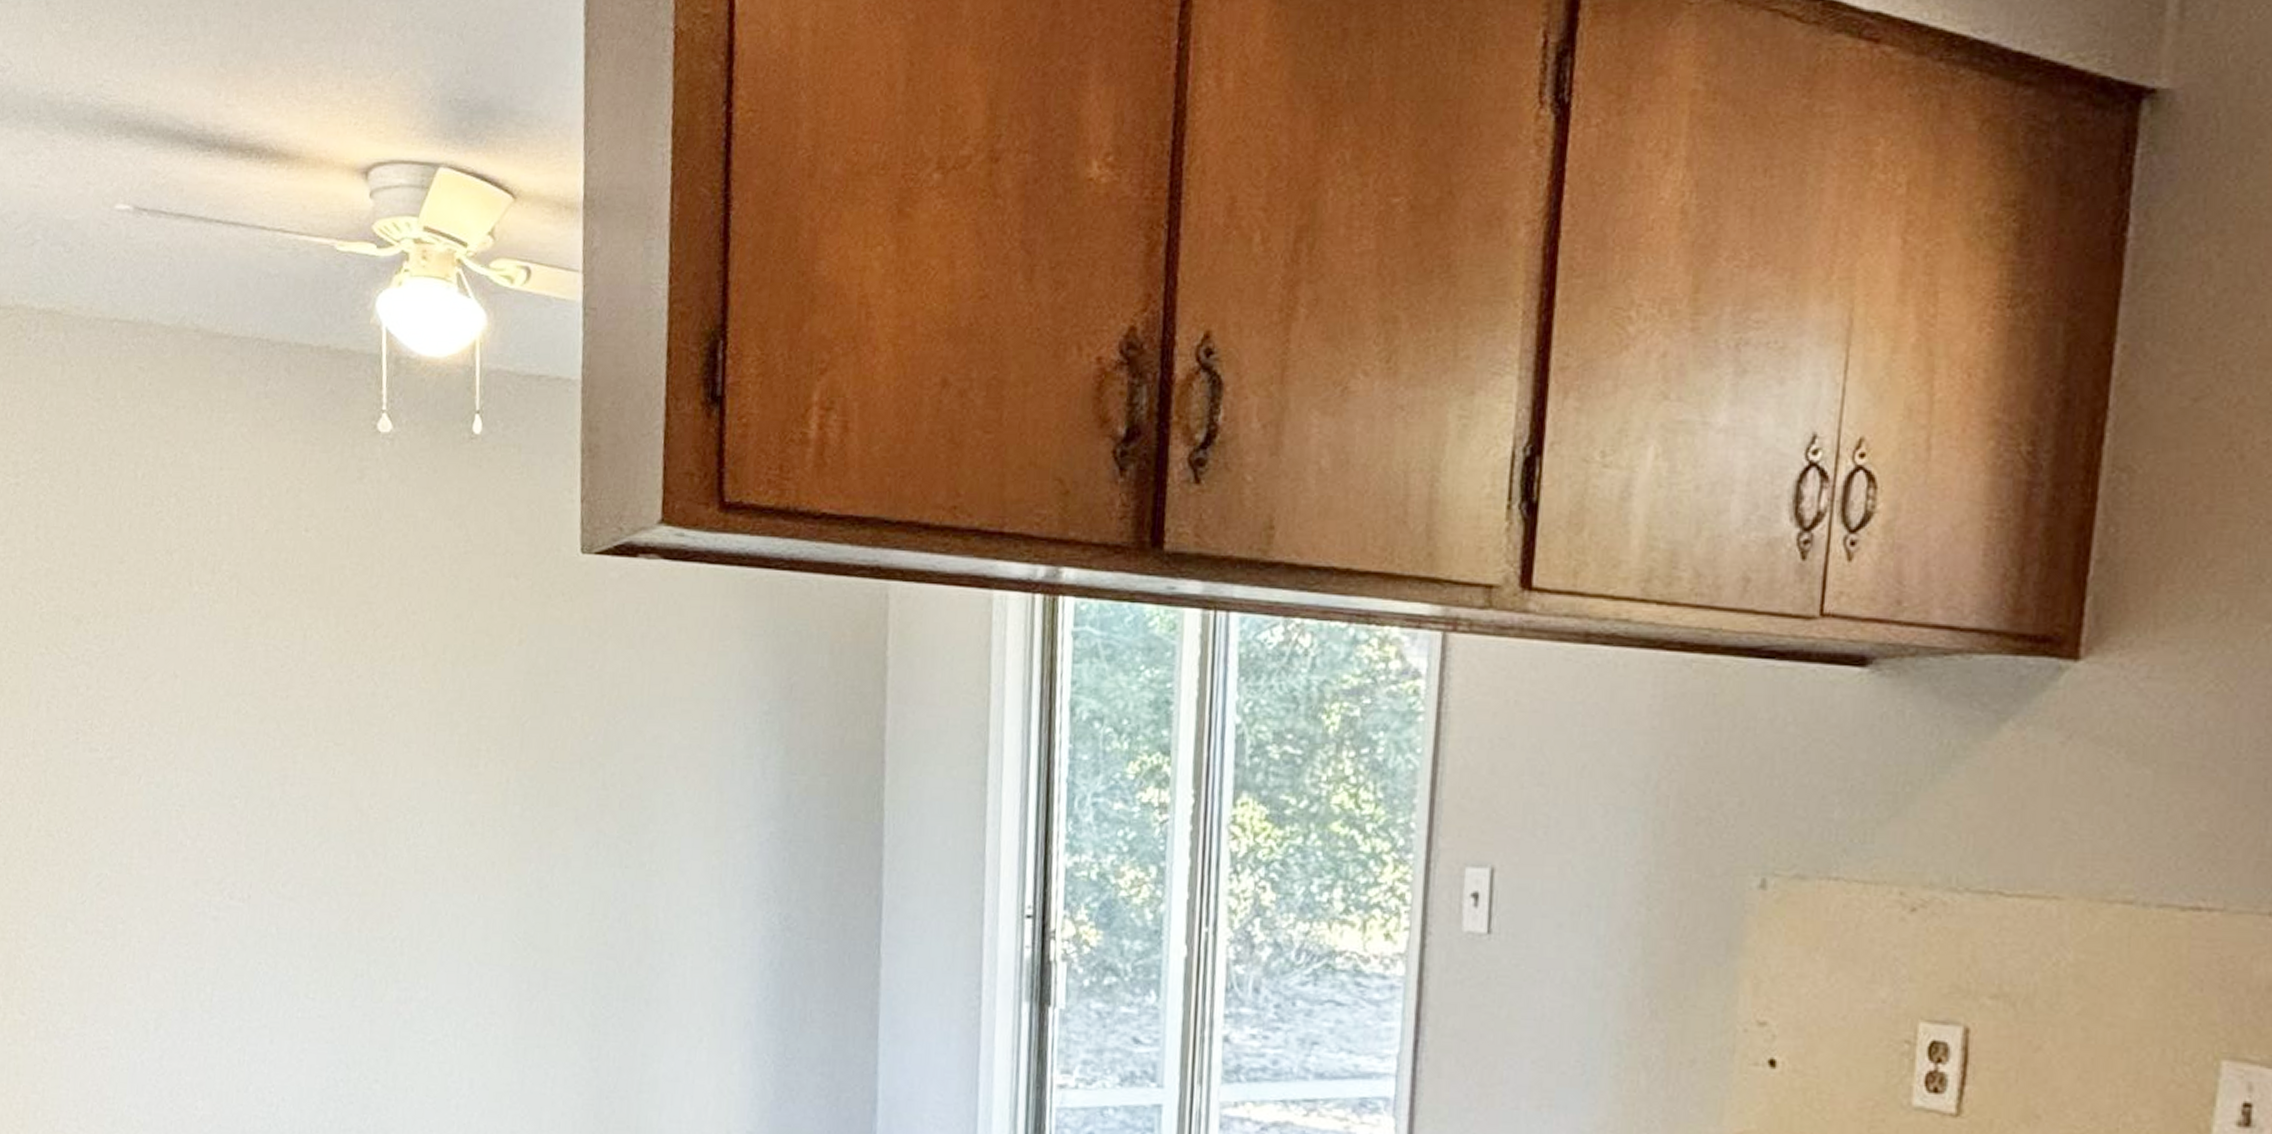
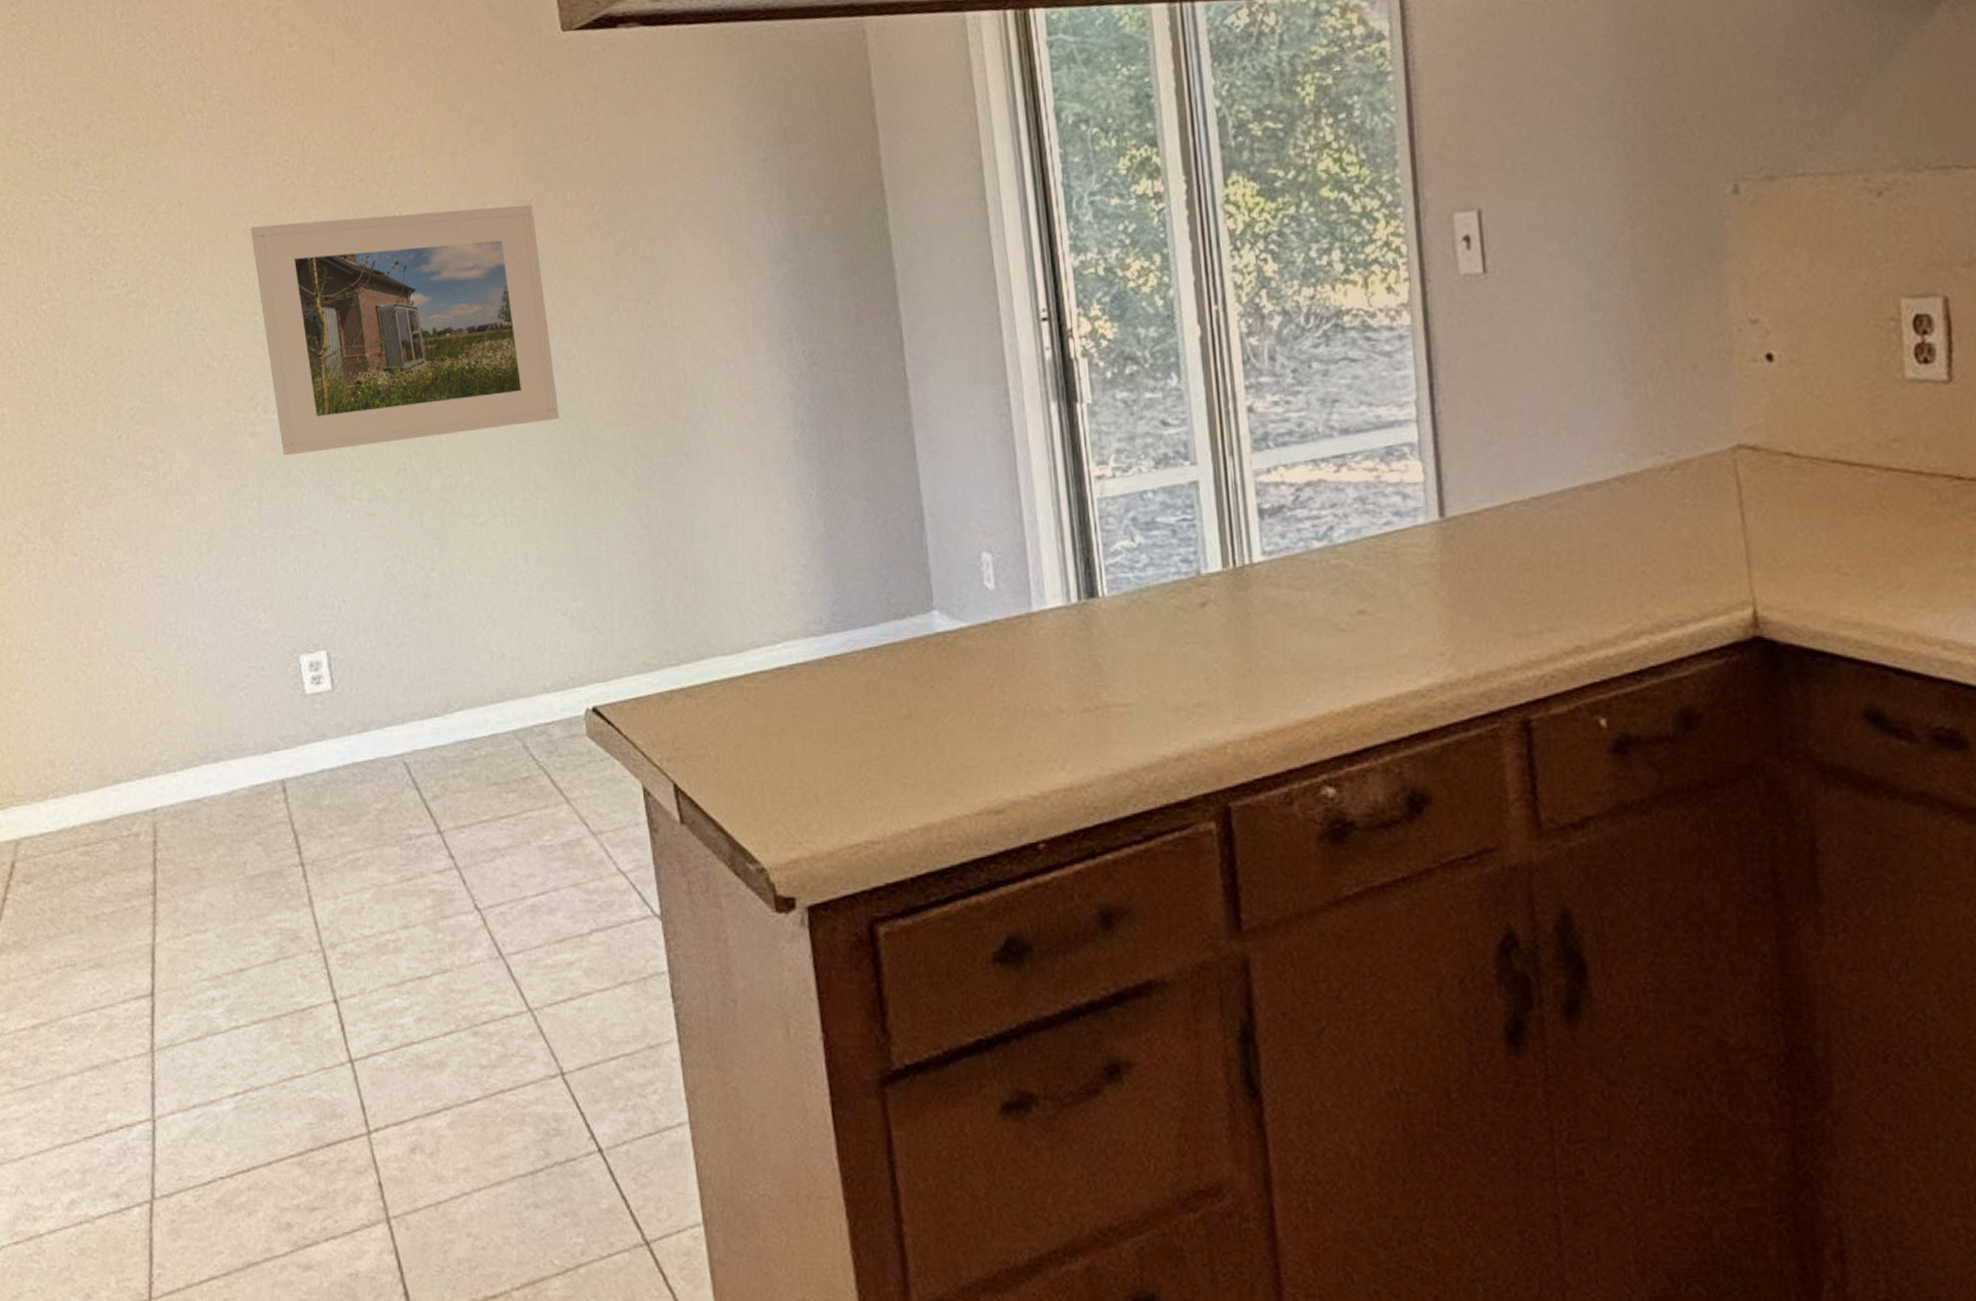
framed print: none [241,708,527,948] -> present [250,205,559,456]

